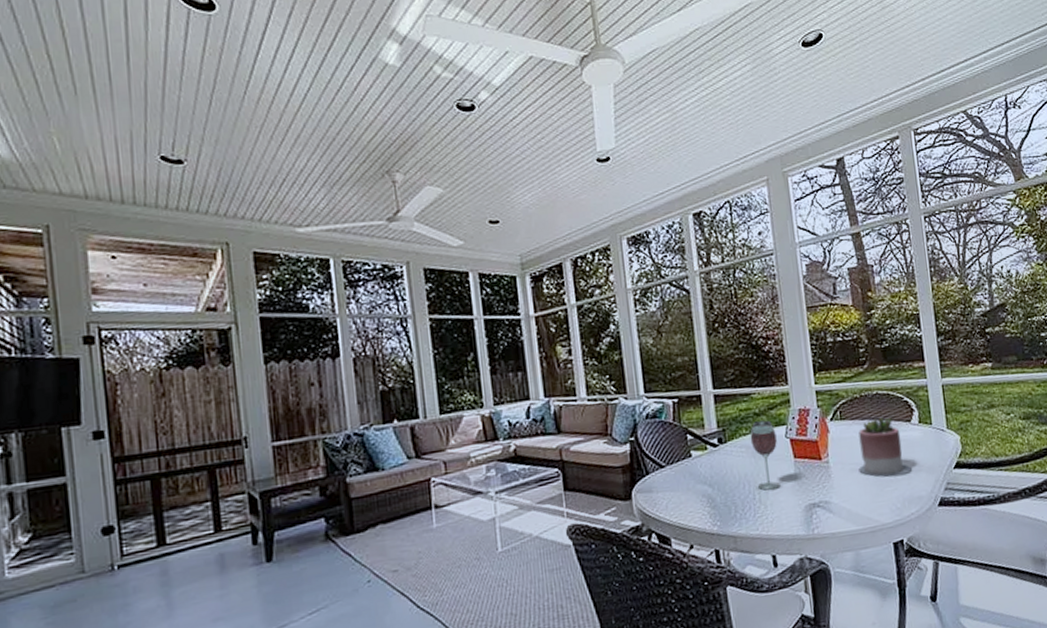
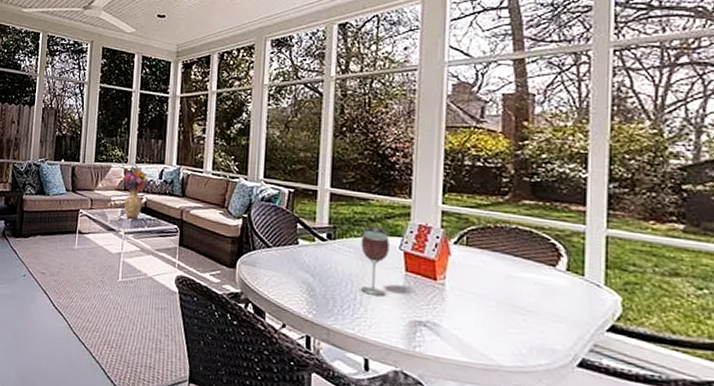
flower arrangement: none [479,410,517,475] -> present [121,167,151,220]
succulent planter: present [858,416,912,477] -> none [479,253,548,321]

